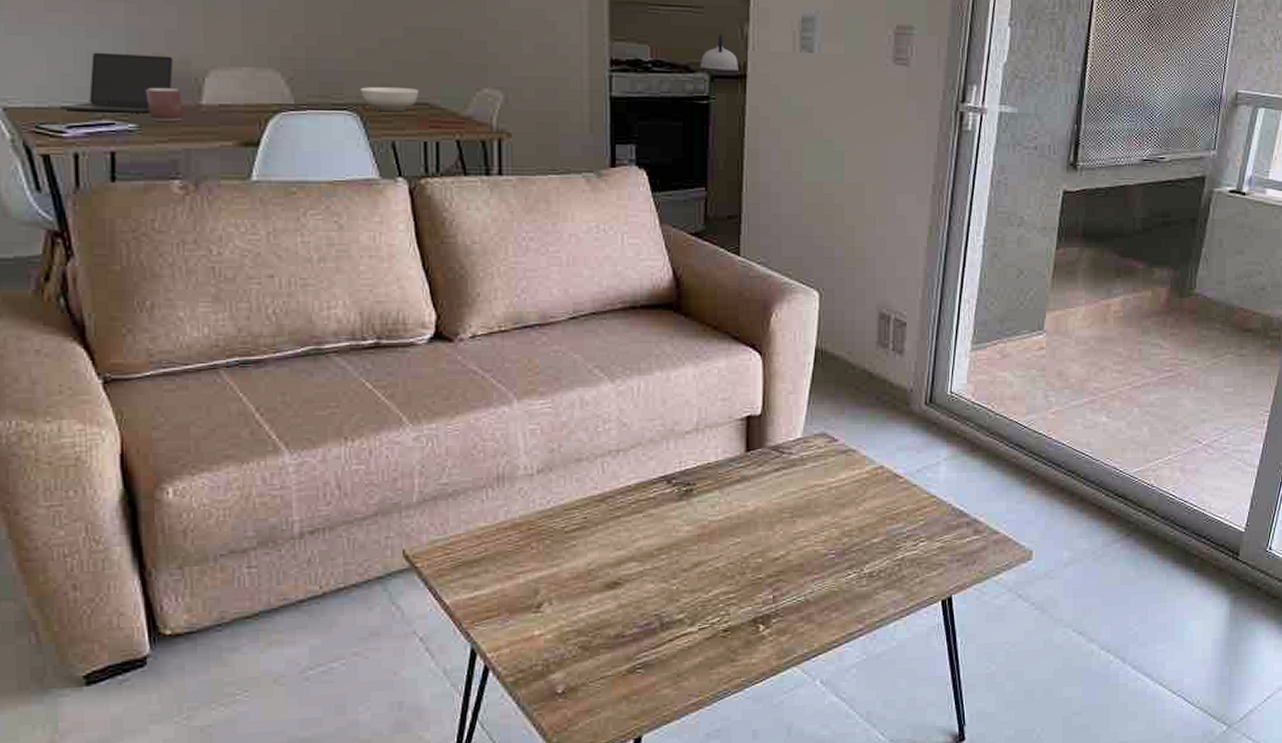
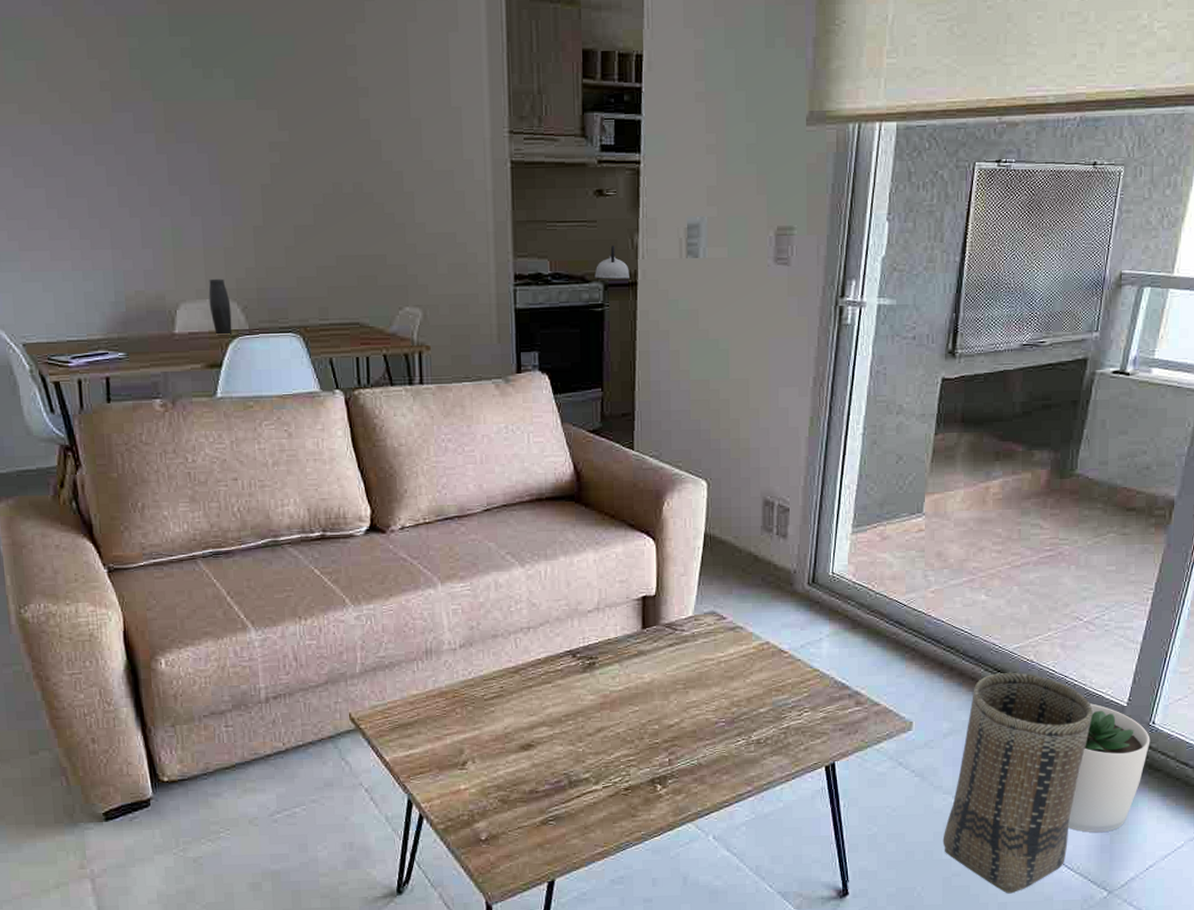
laptop: present [60,52,174,113] -> none [65,292,152,344]
mug: present [145,88,183,122] -> none [130,321,161,349]
vase: none [246,44,274,109] -> present [208,278,232,335]
bowl: present [360,86,420,112] -> none [302,309,351,333]
basket: none [1063,498,1212,732] -> present [942,673,1093,894]
planter: none [1188,529,1267,665] -> present [1068,703,1151,833]

